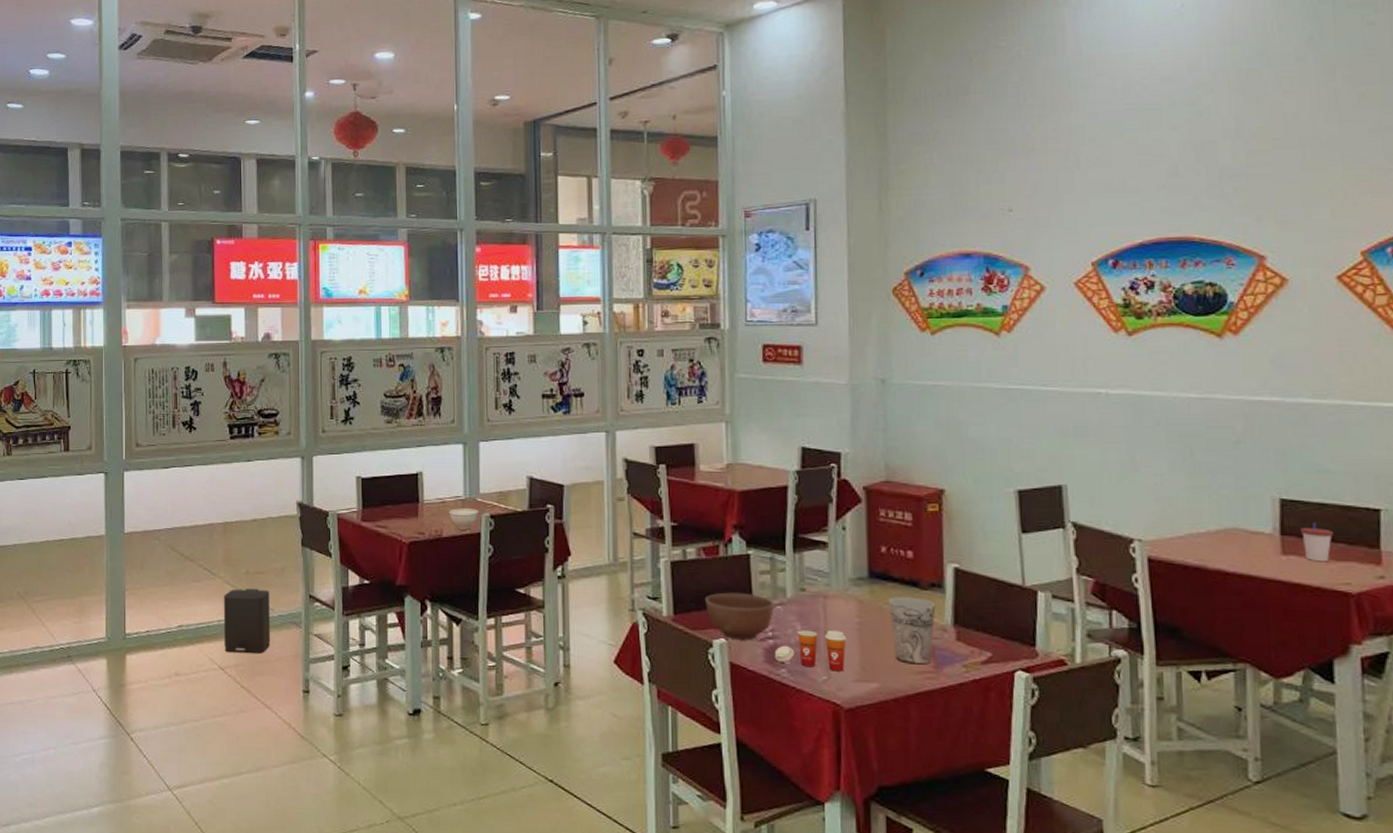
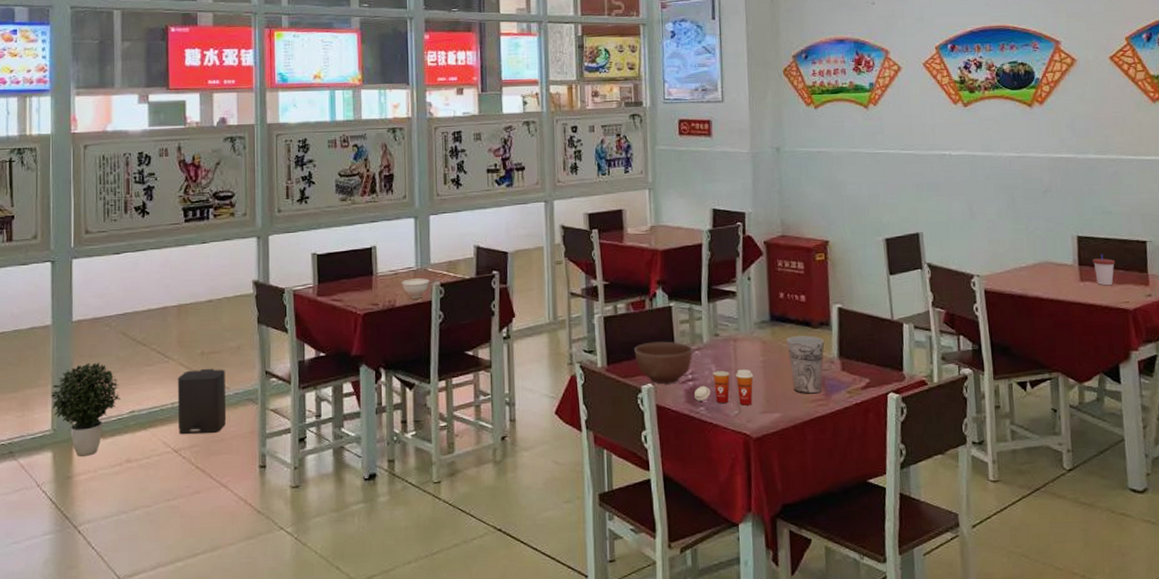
potted plant: none [106,574,170,666] -> present [51,362,121,456]

